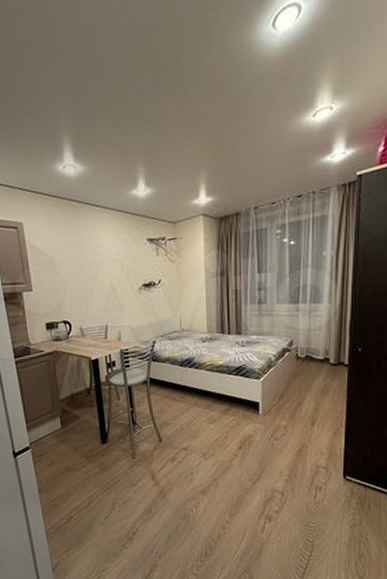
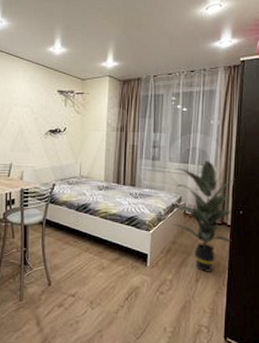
indoor plant: none [281,298,353,415] -> present [170,161,235,272]

